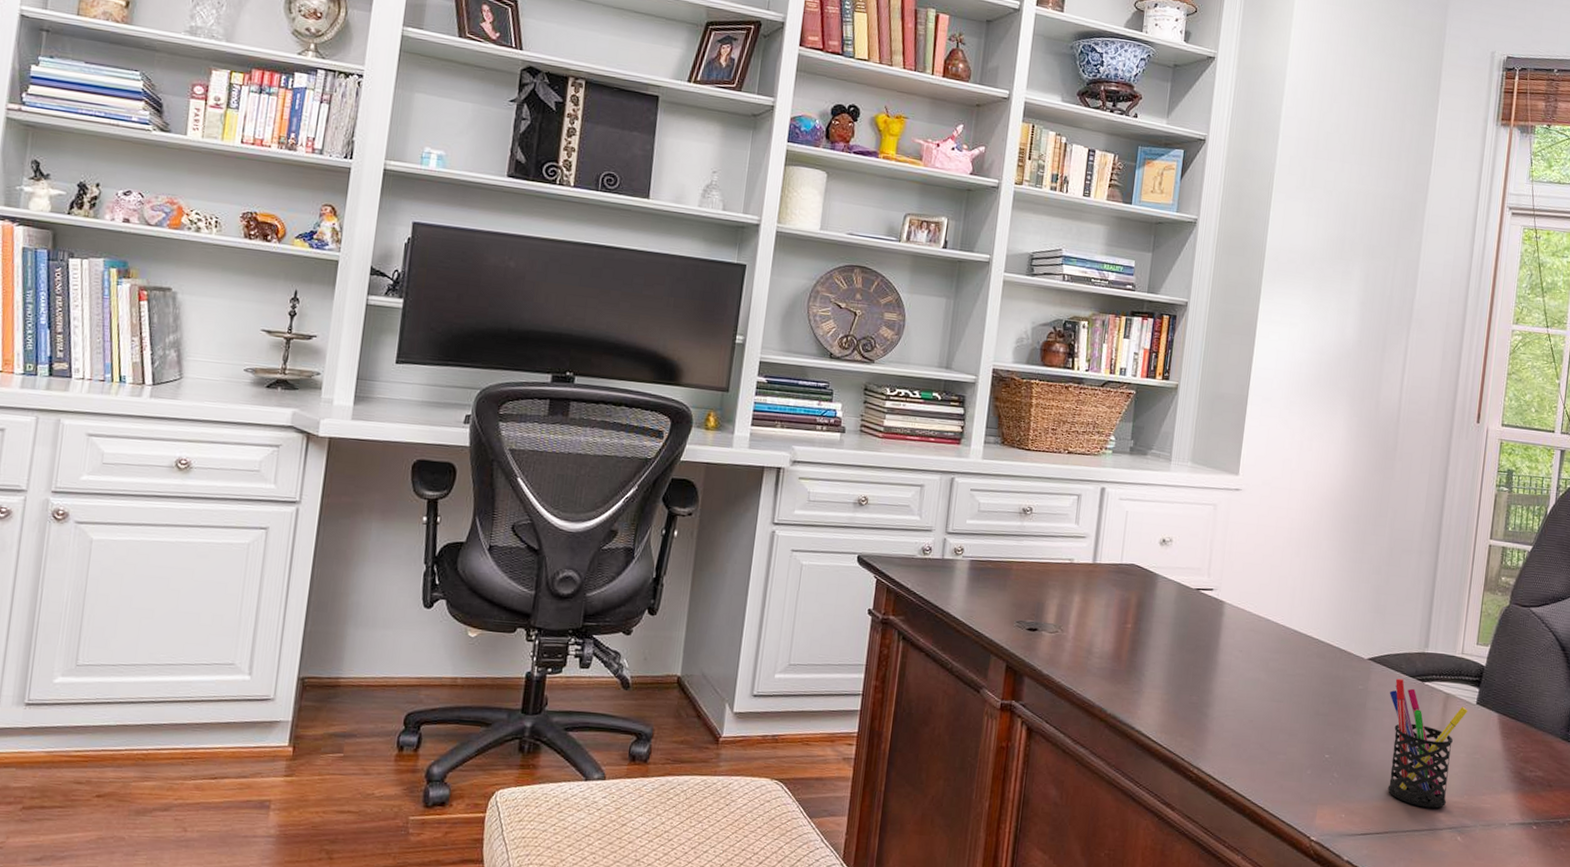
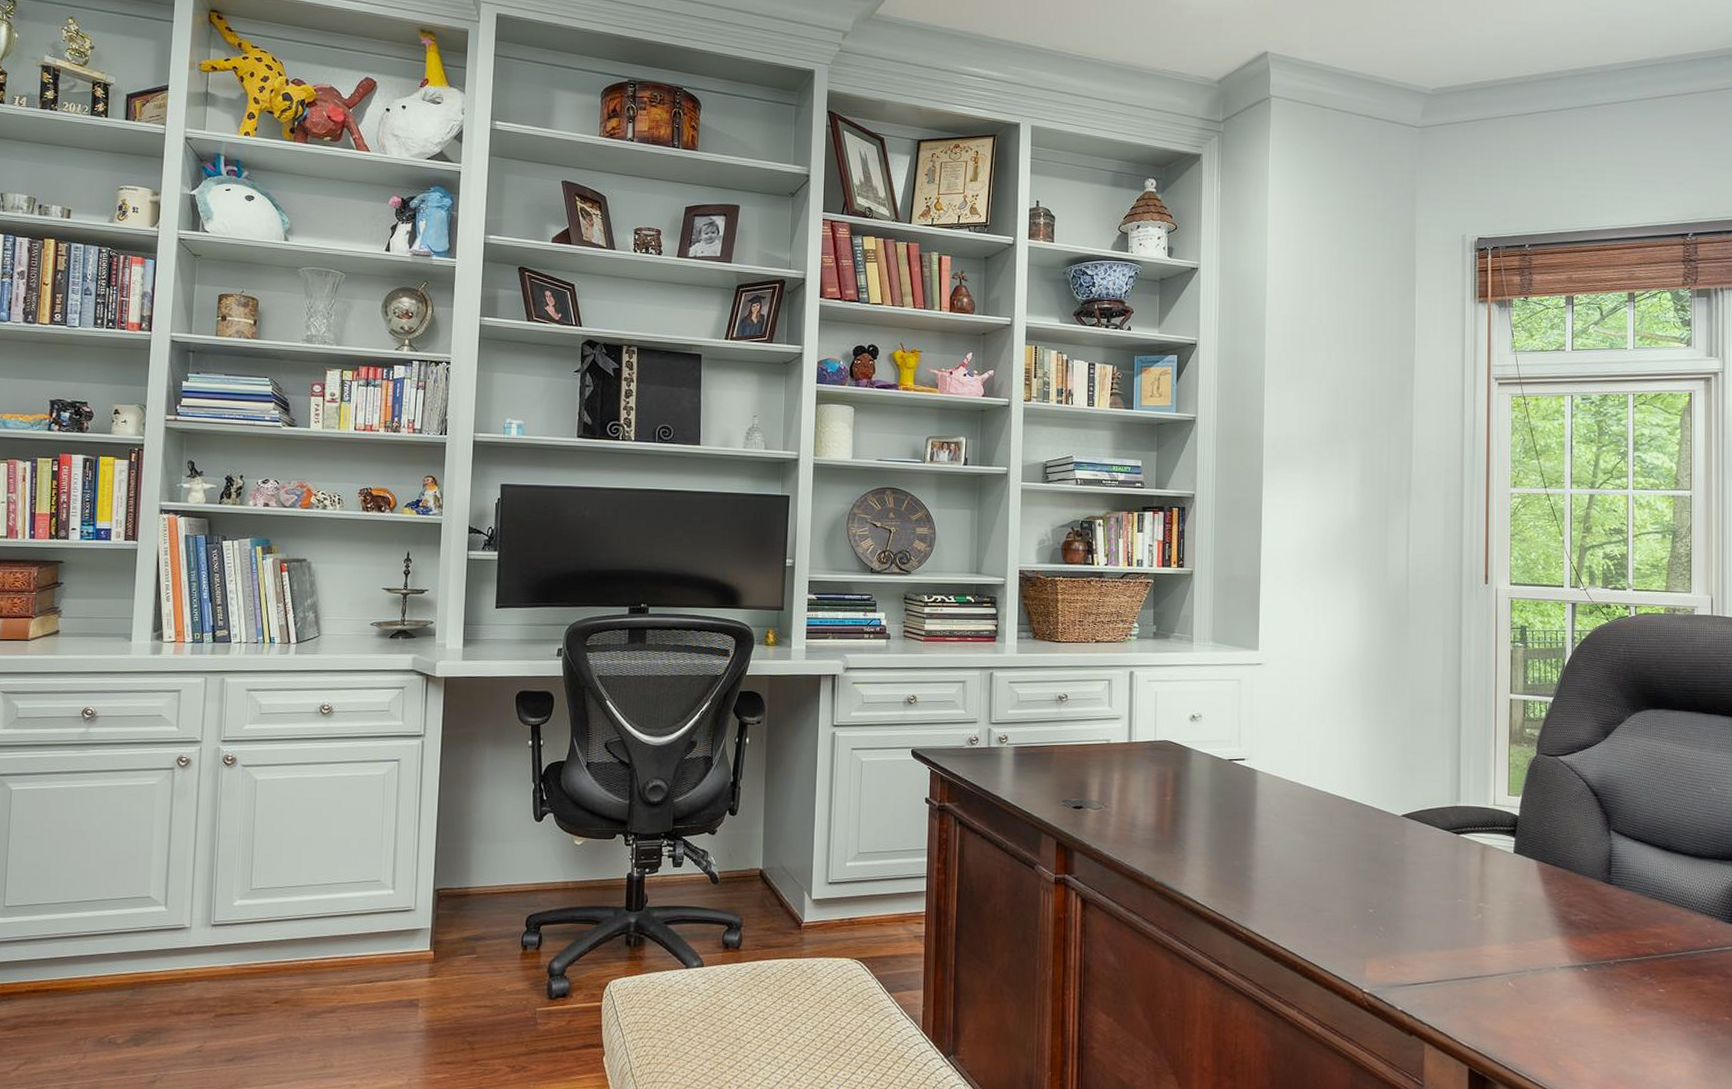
pen holder: present [1387,678,1469,808] -> none [1426,833,1507,956]

